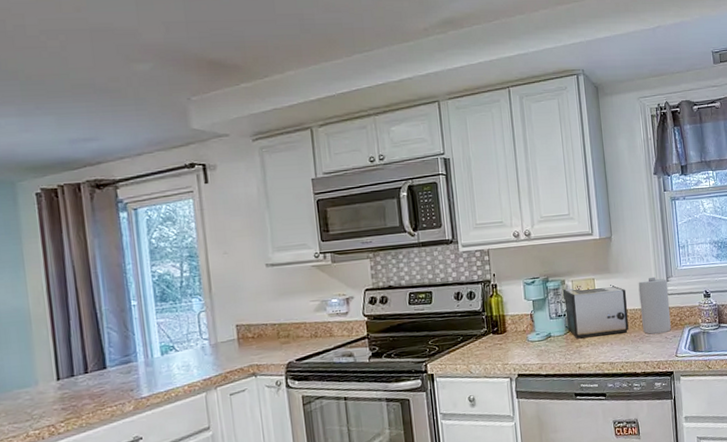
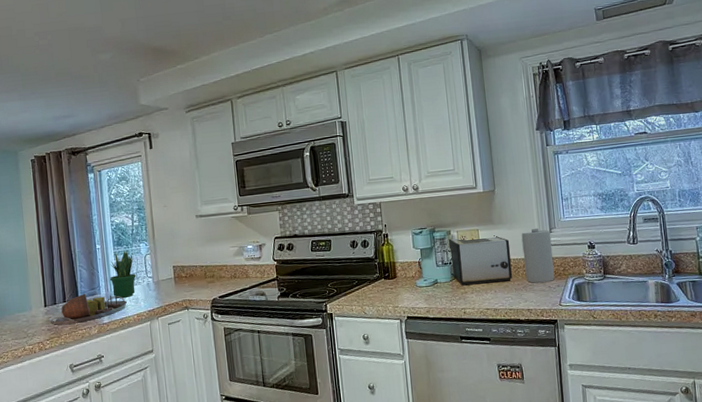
serving tray: none [63,362,174,403] -> present [48,294,127,325]
planter: none [150,307,187,366] -> present [109,250,136,298]

